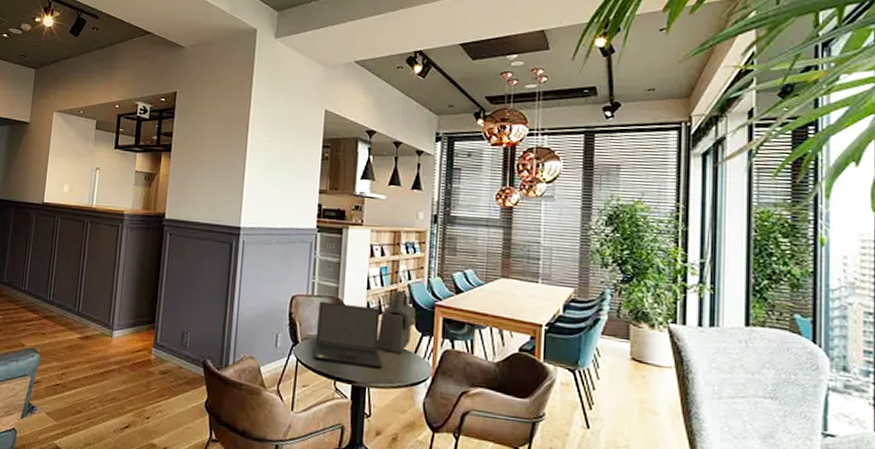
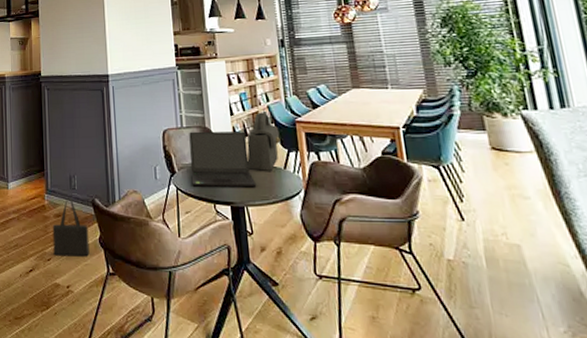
tote bag: none [153,354,196,420] -> present [52,197,90,257]

